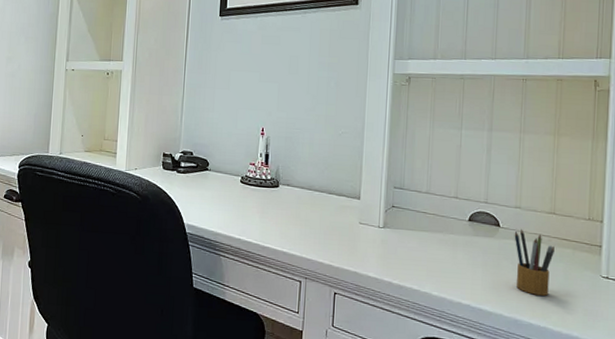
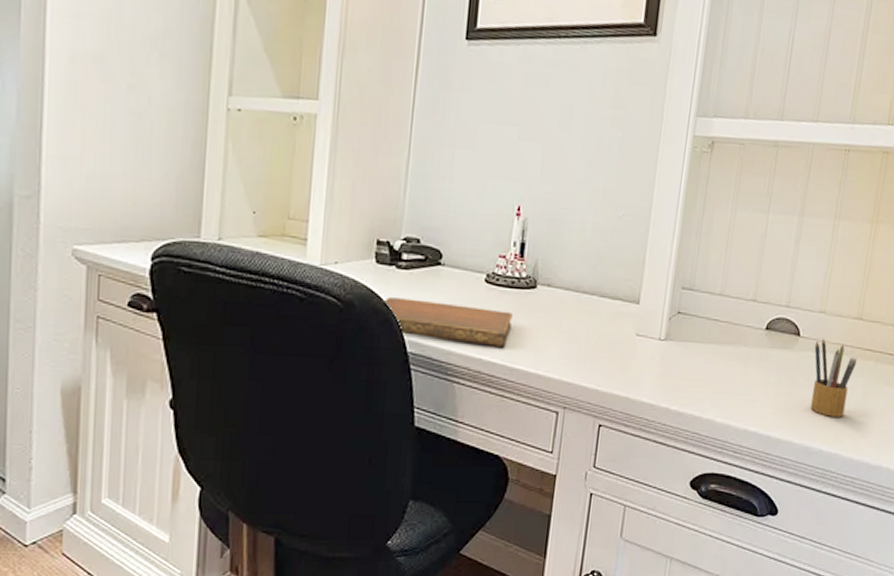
notebook: none [168,193,263,230] -> present [382,297,514,347]

